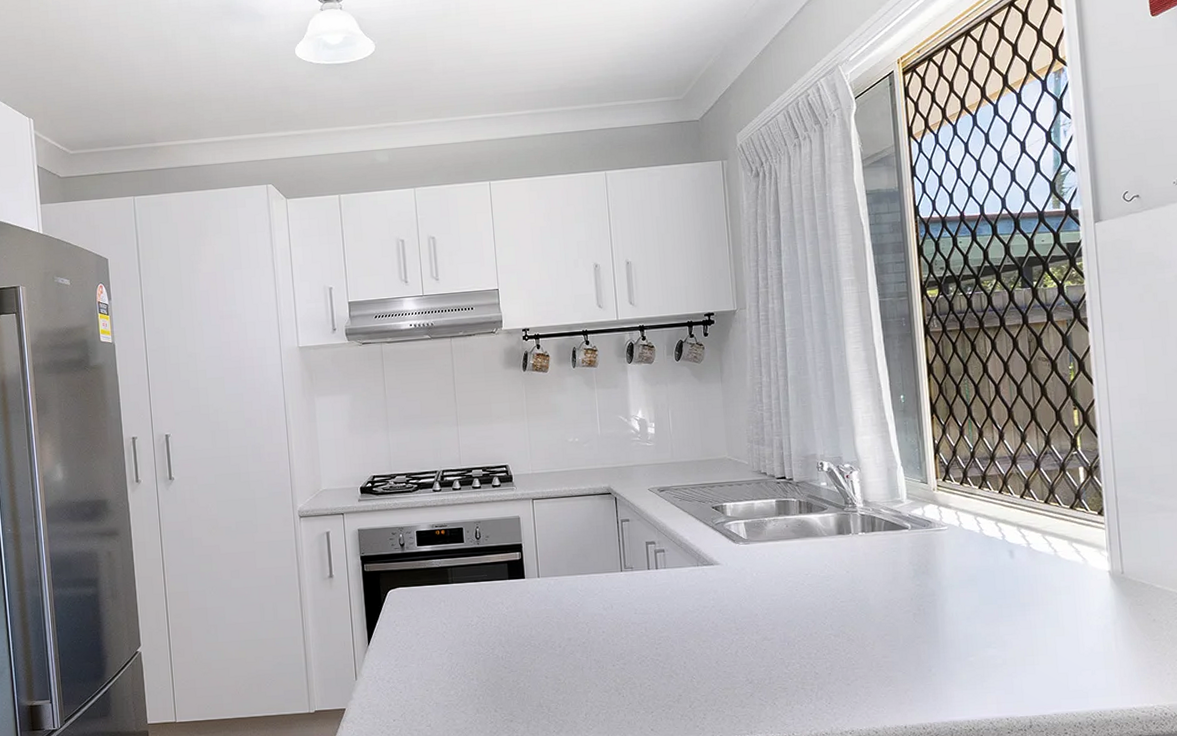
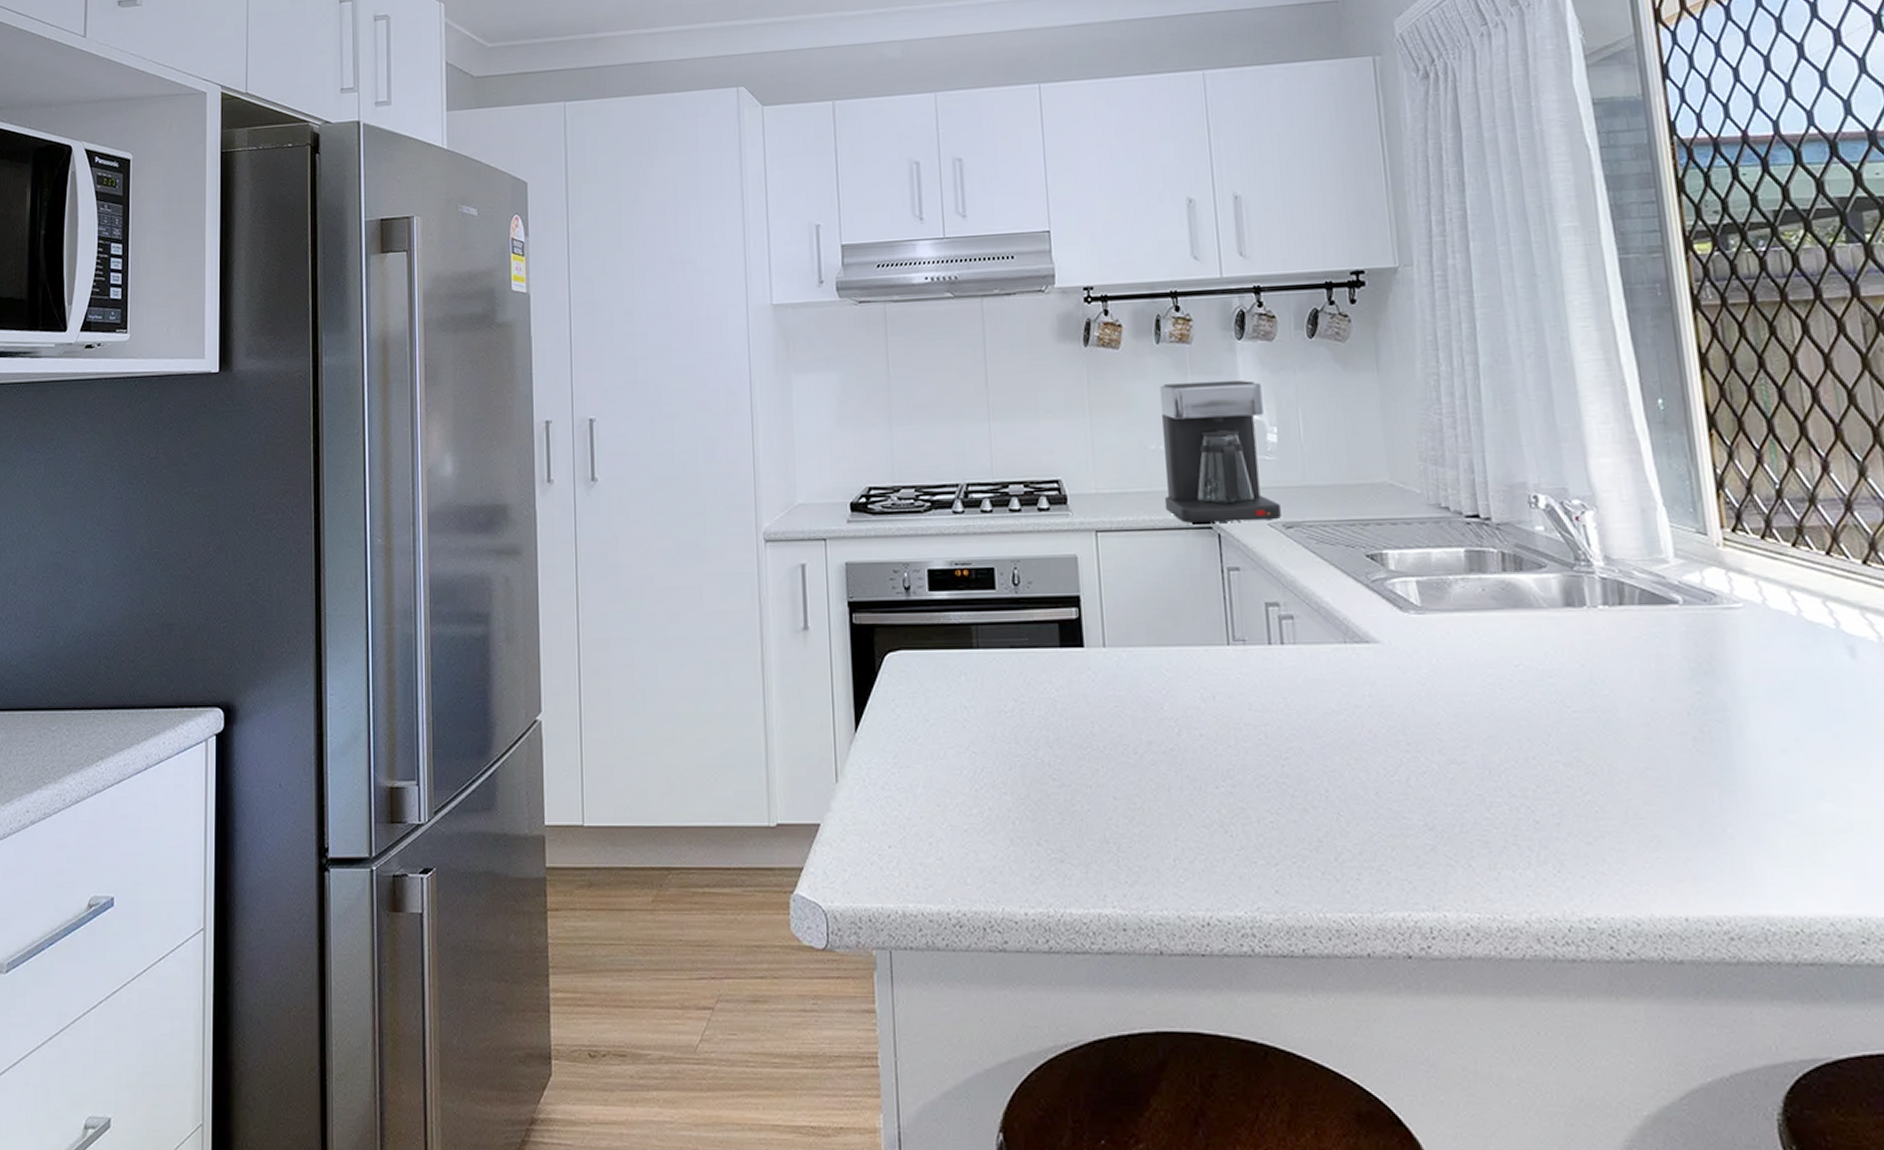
coffee maker: none [576,391,657,492] -> present [1160,380,1281,524]

